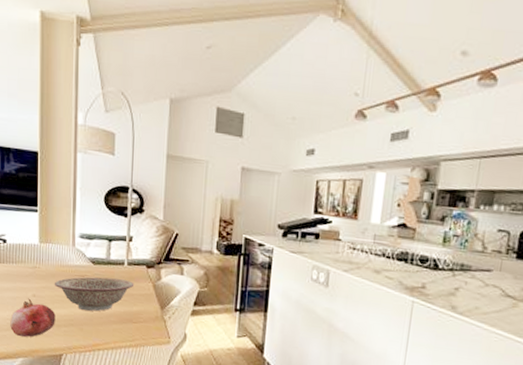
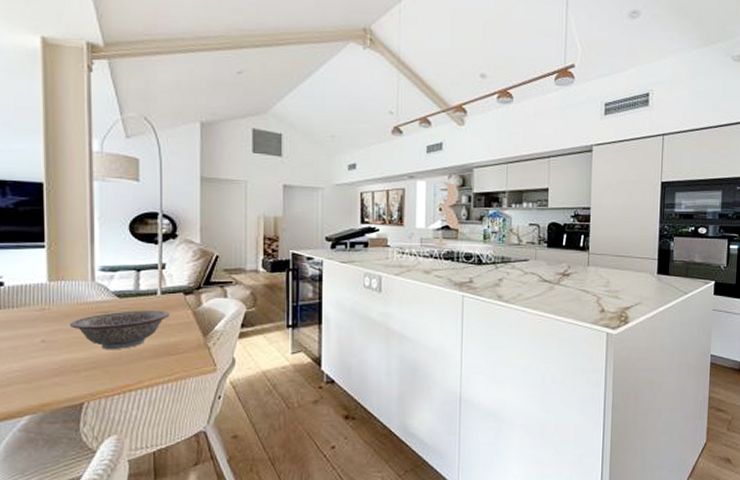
fruit: present [10,298,56,338] -> none [11,345,73,391]

